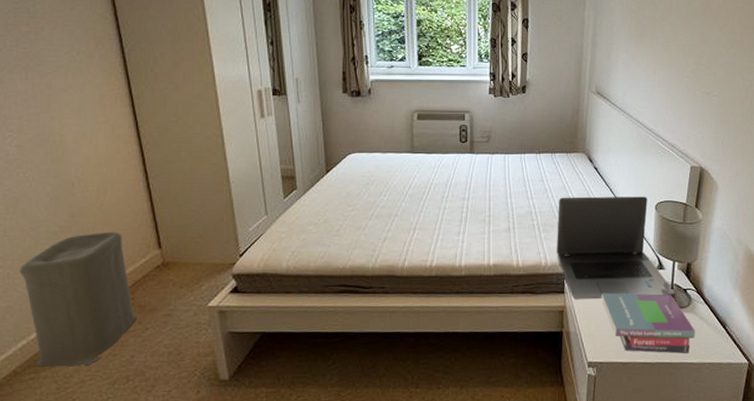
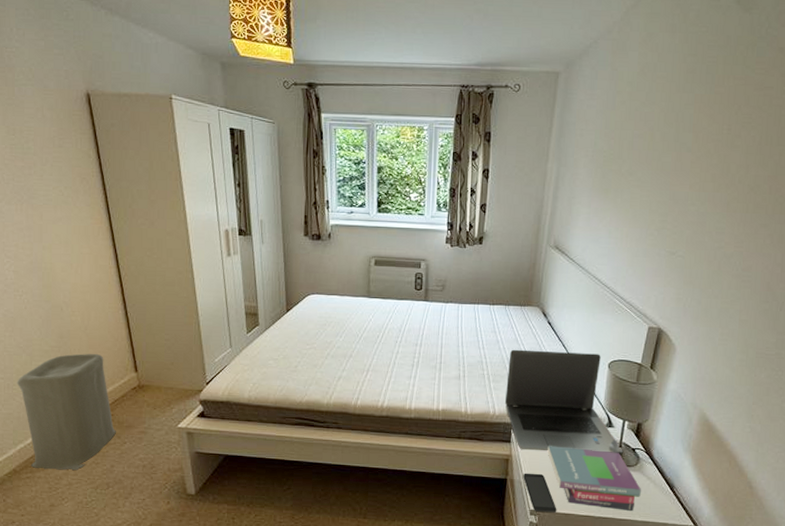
mobile phone: none [579,323,615,364] -> present [523,473,557,513]

